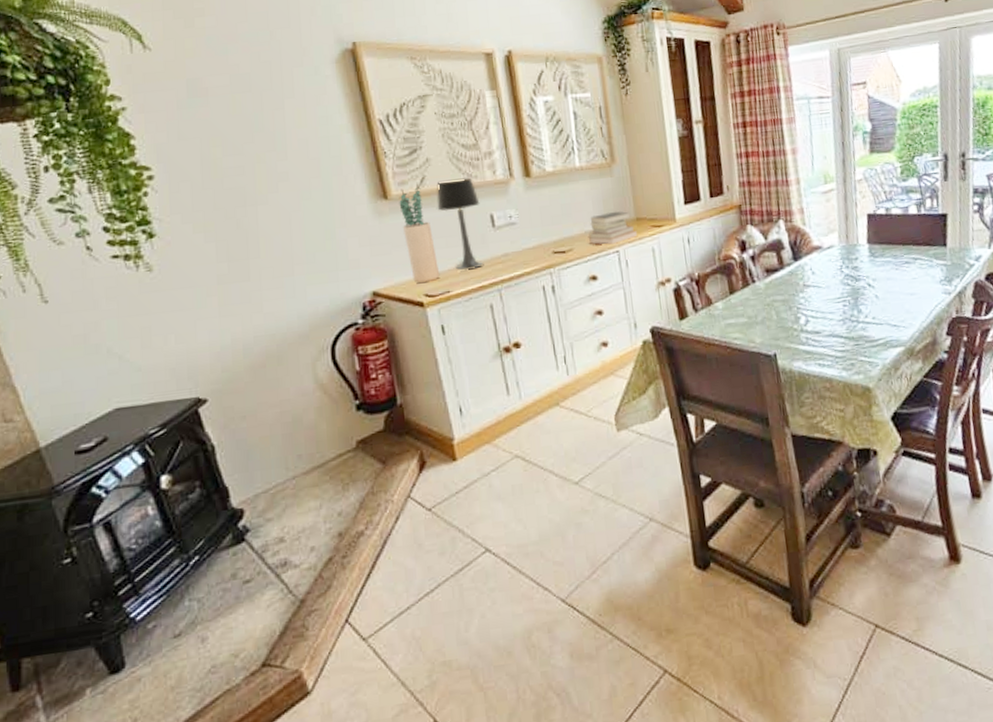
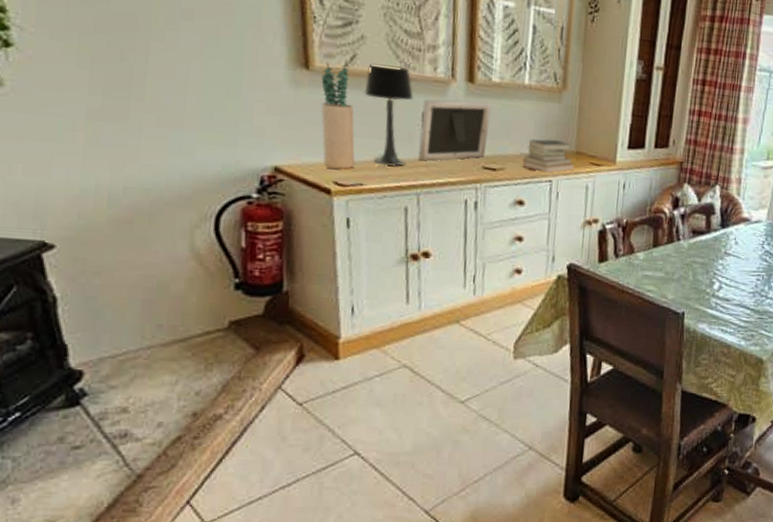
picture frame: none [489,191,553,259] -> present [419,99,491,162]

